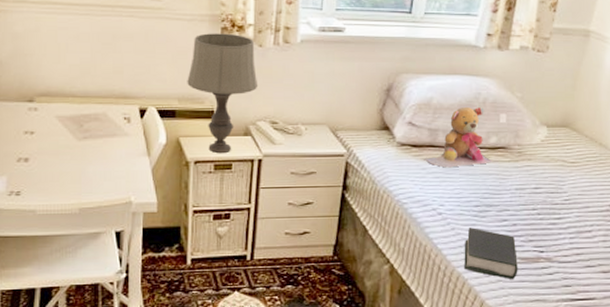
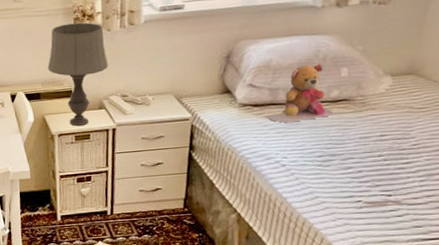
book: present [464,227,518,280] -> none [309,176,365,223]

